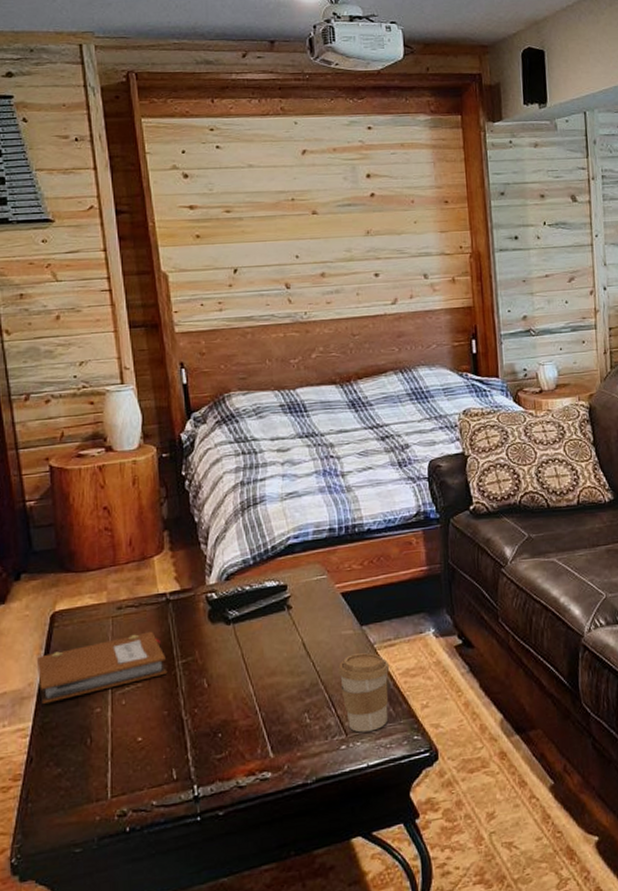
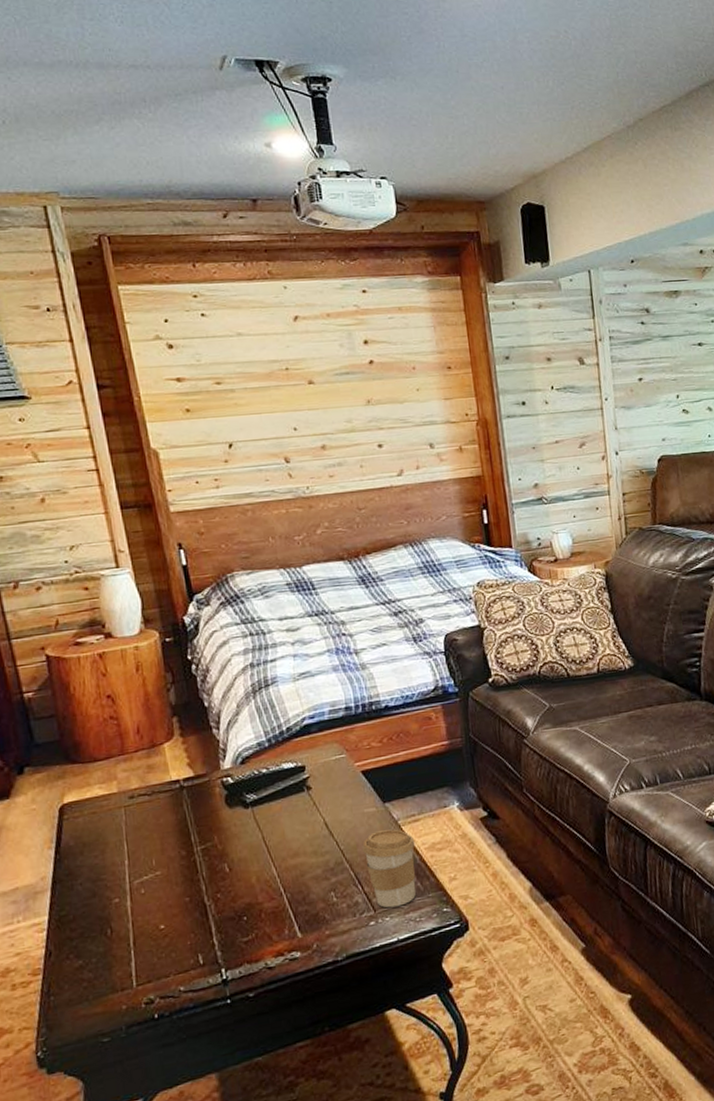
notebook: present [36,631,168,705] -> none [47,819,187,898]

